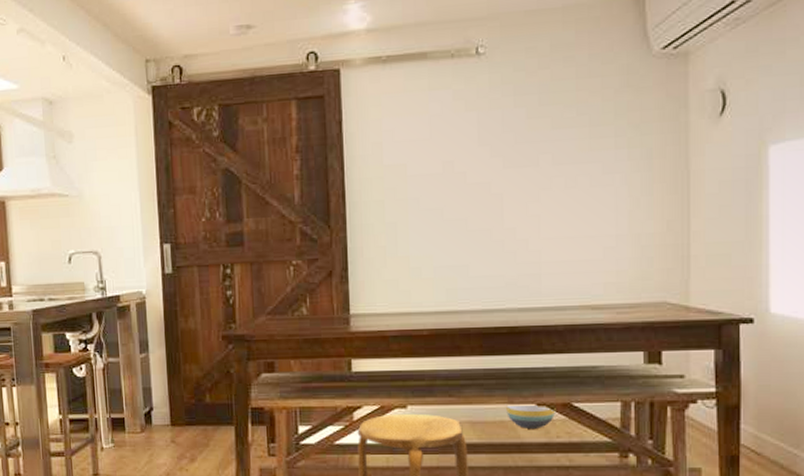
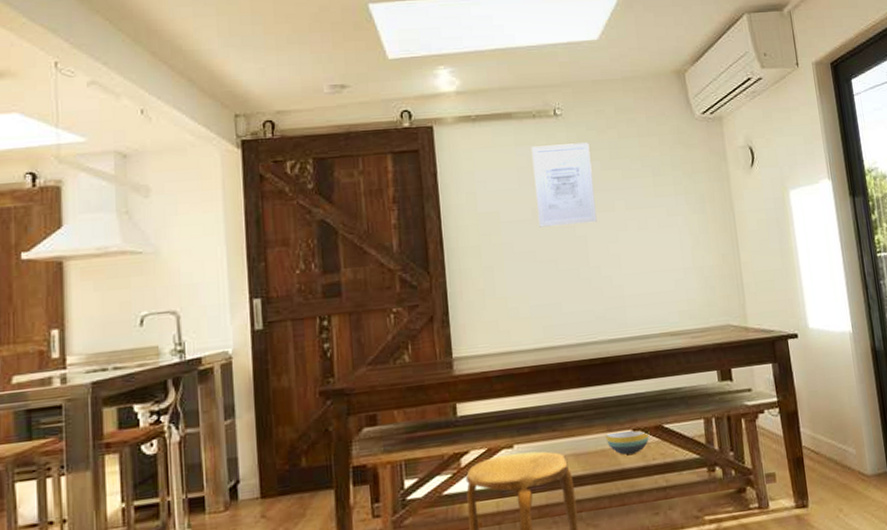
wall art: none [446,86,517,183] -> present [531,142,597,227]

